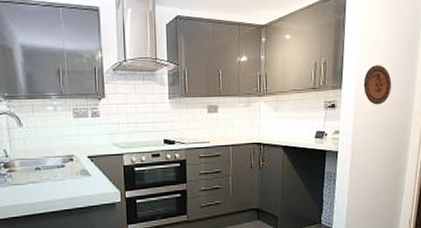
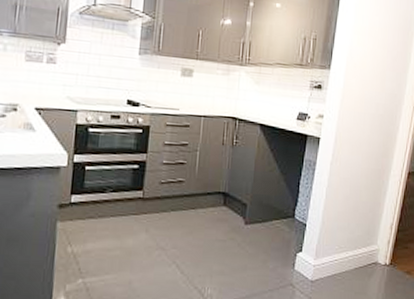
decorative plate: present [363,65,392,105] -> none [353,48,384,92]

